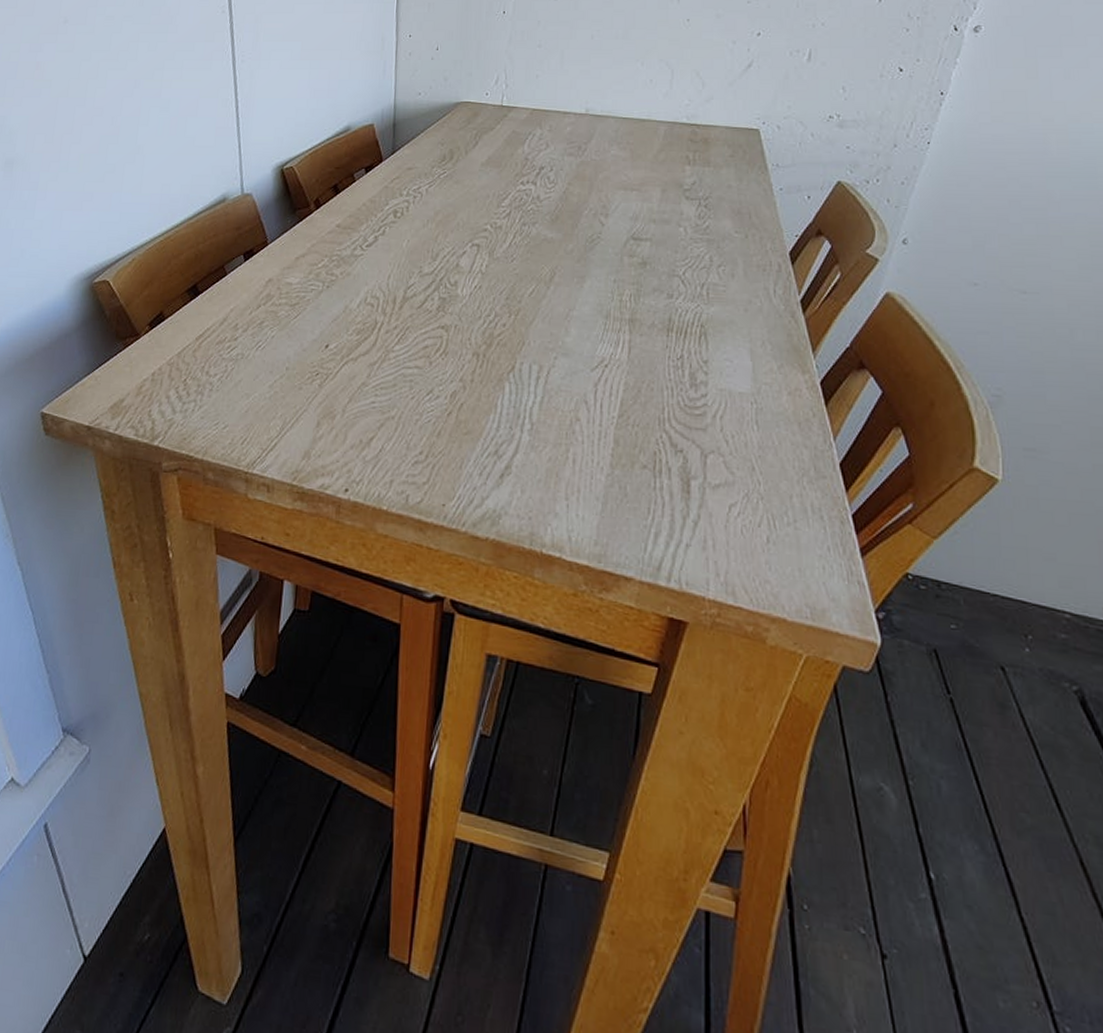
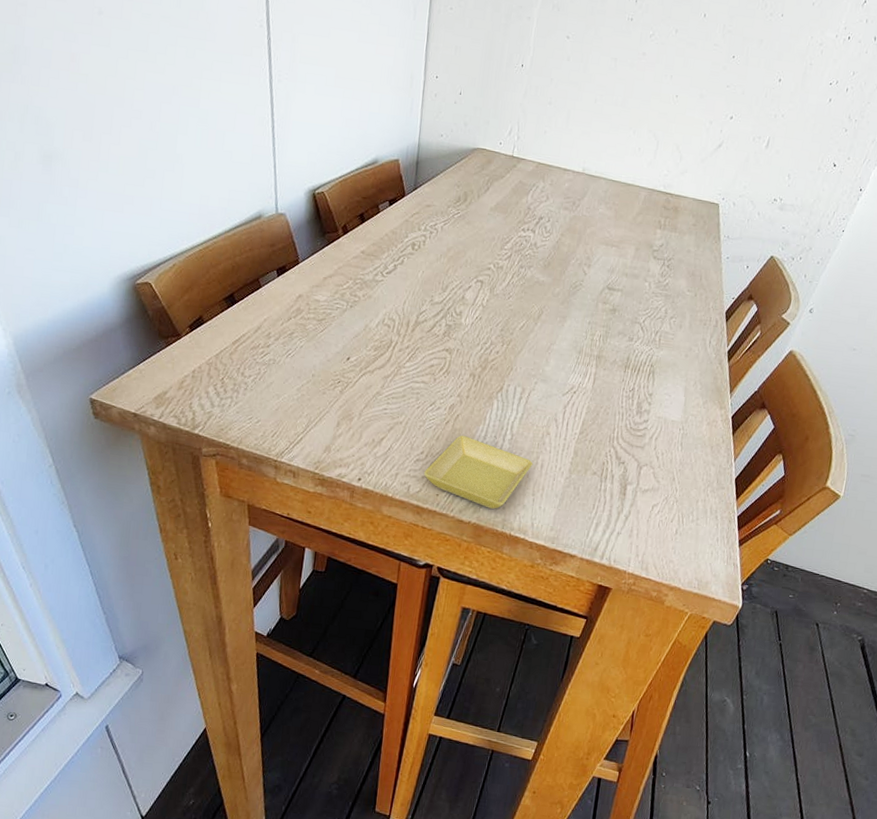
saucer: none [424,429,563,520] -> present [423,435,534,509]

